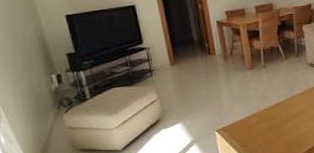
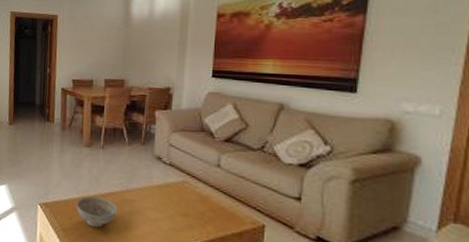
decorative bowl: none [250,109,286,136] -> present [76,196,117,228]

